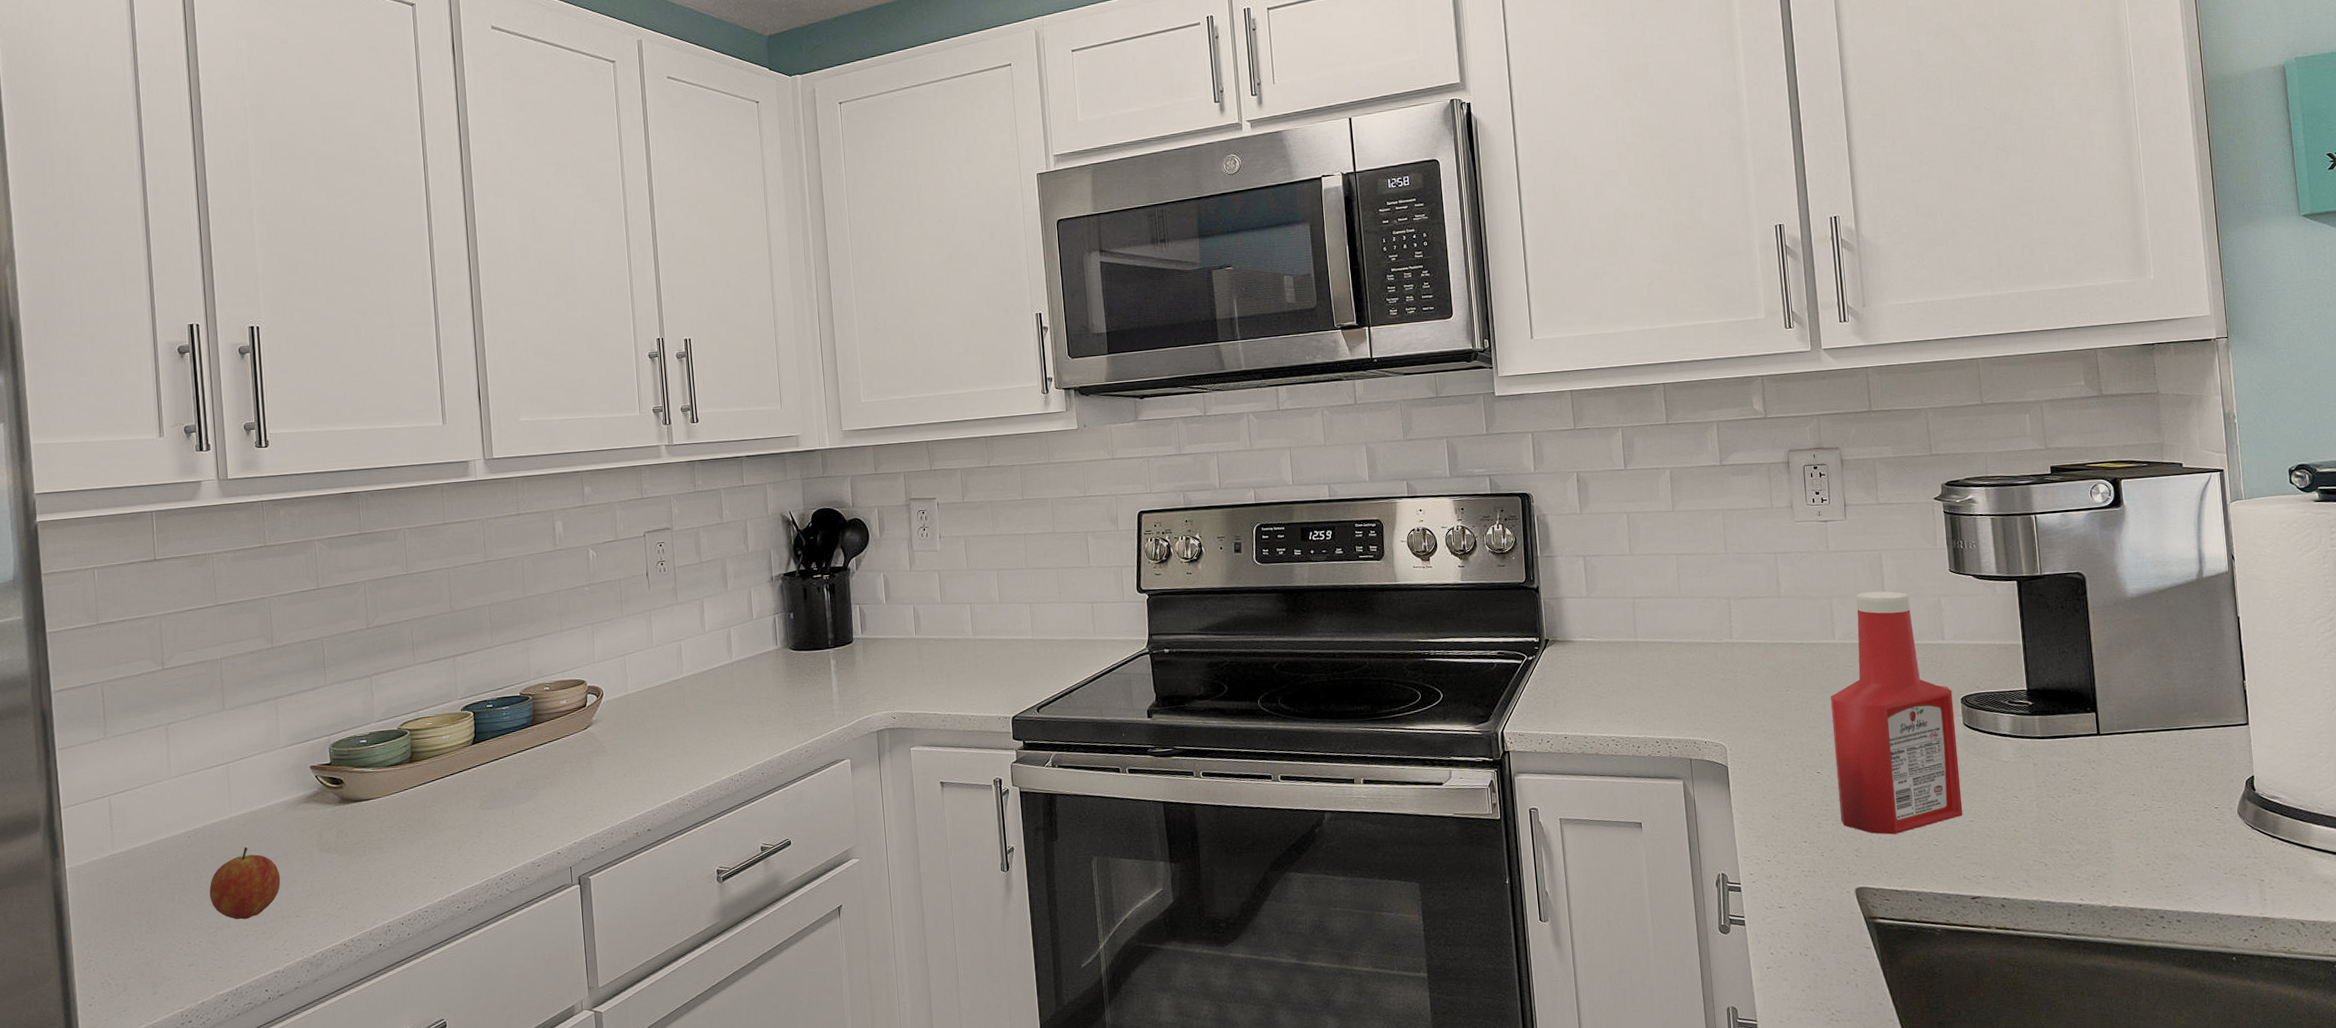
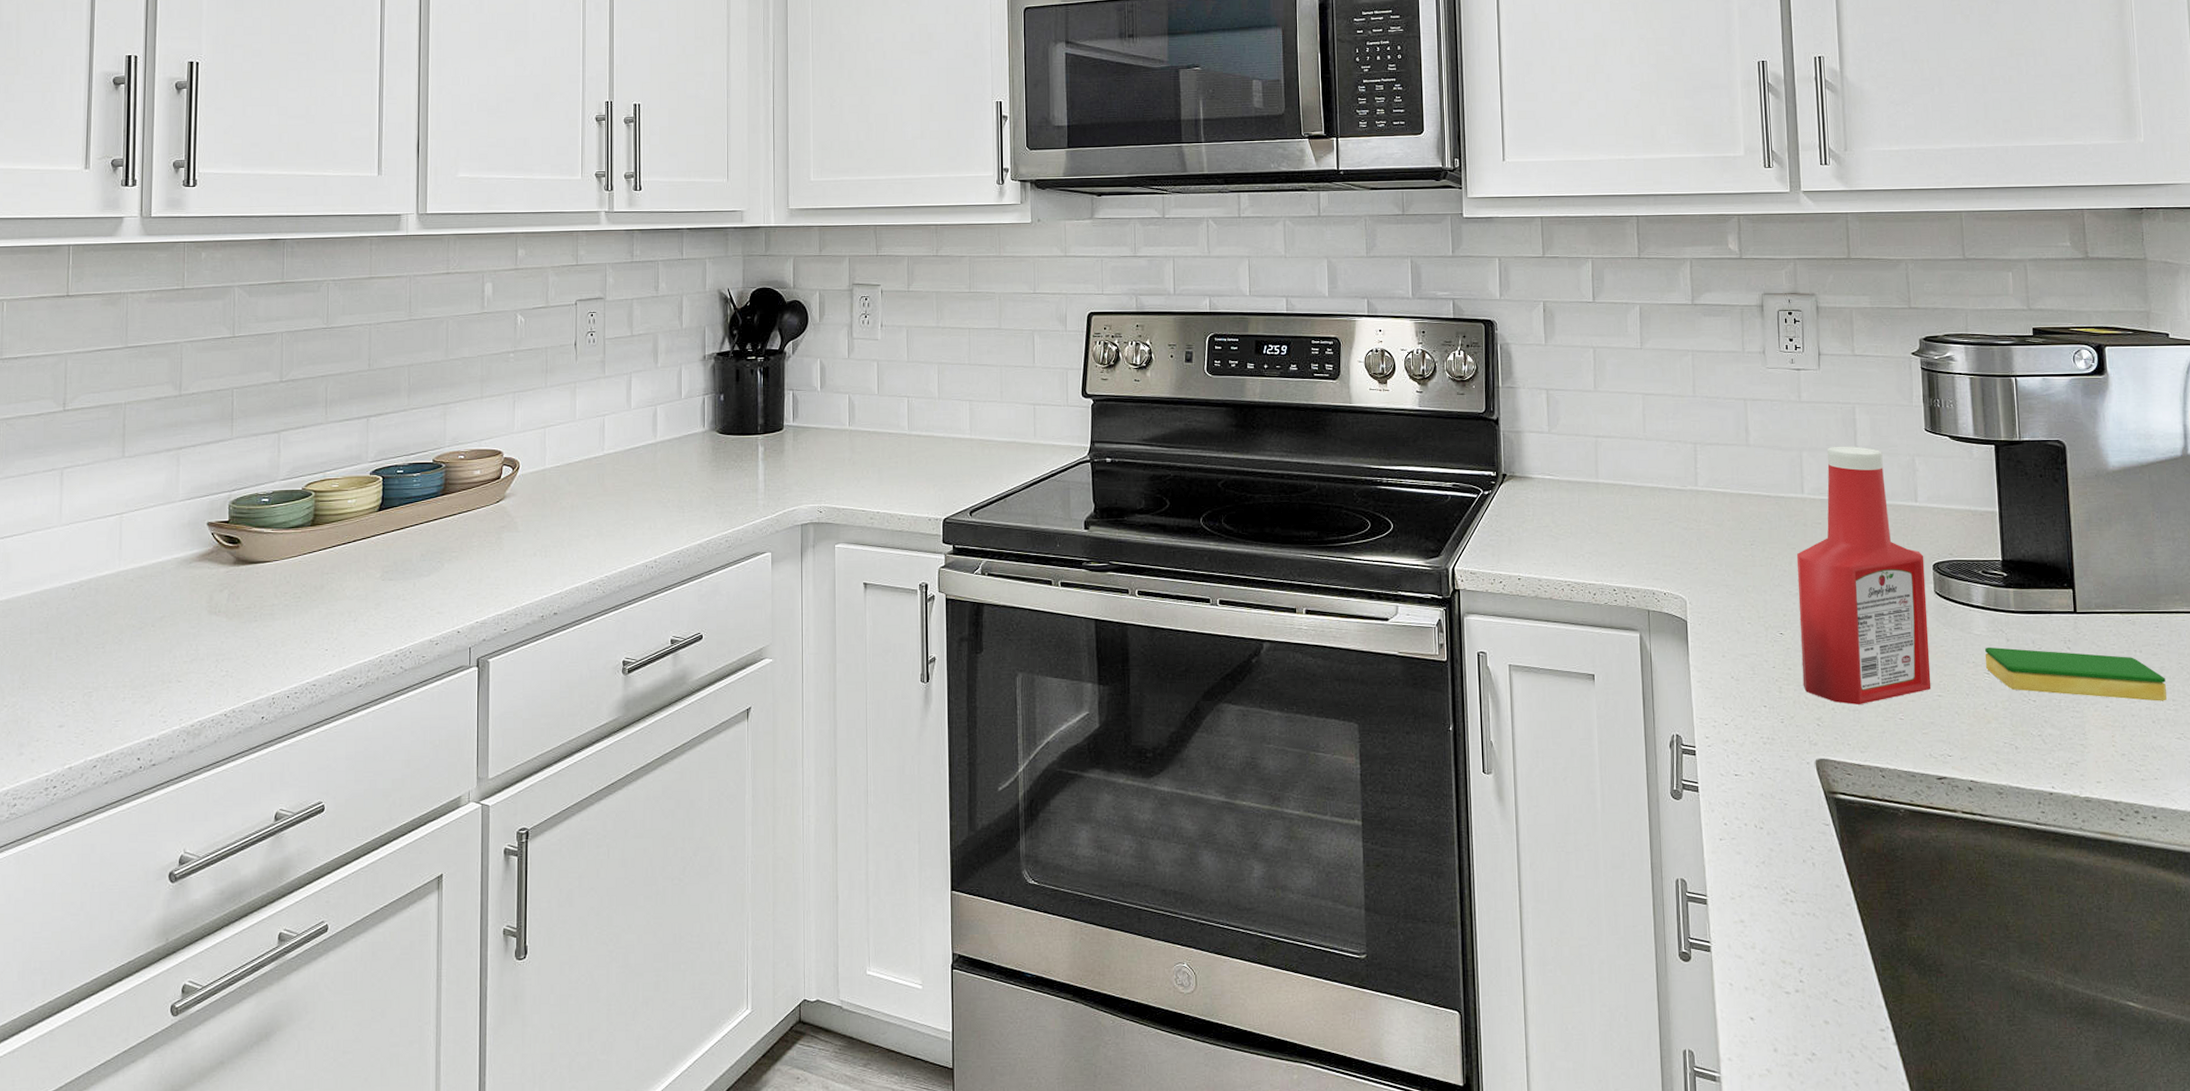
fruit: present [209,846,281,920] -> none [89,603,165,681]
dish sponge: none [2013,772,2188,813] -> present [1985,647,2167,701]

